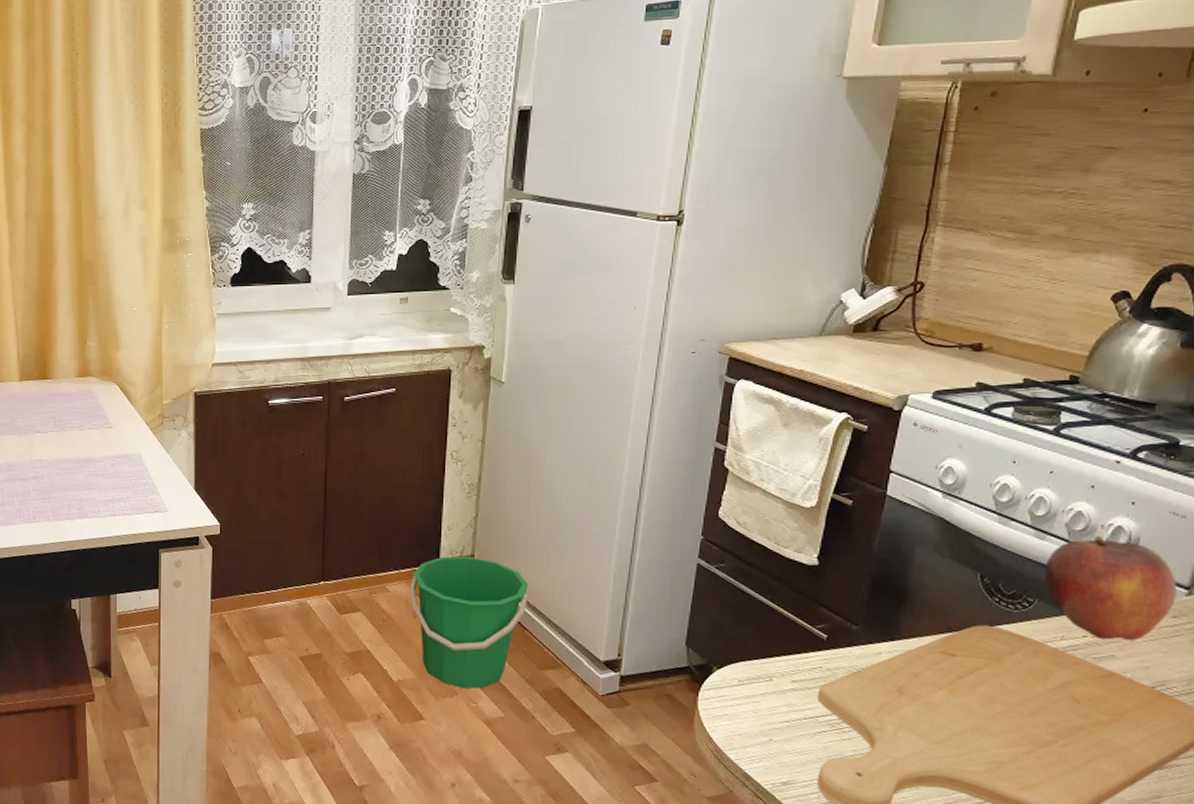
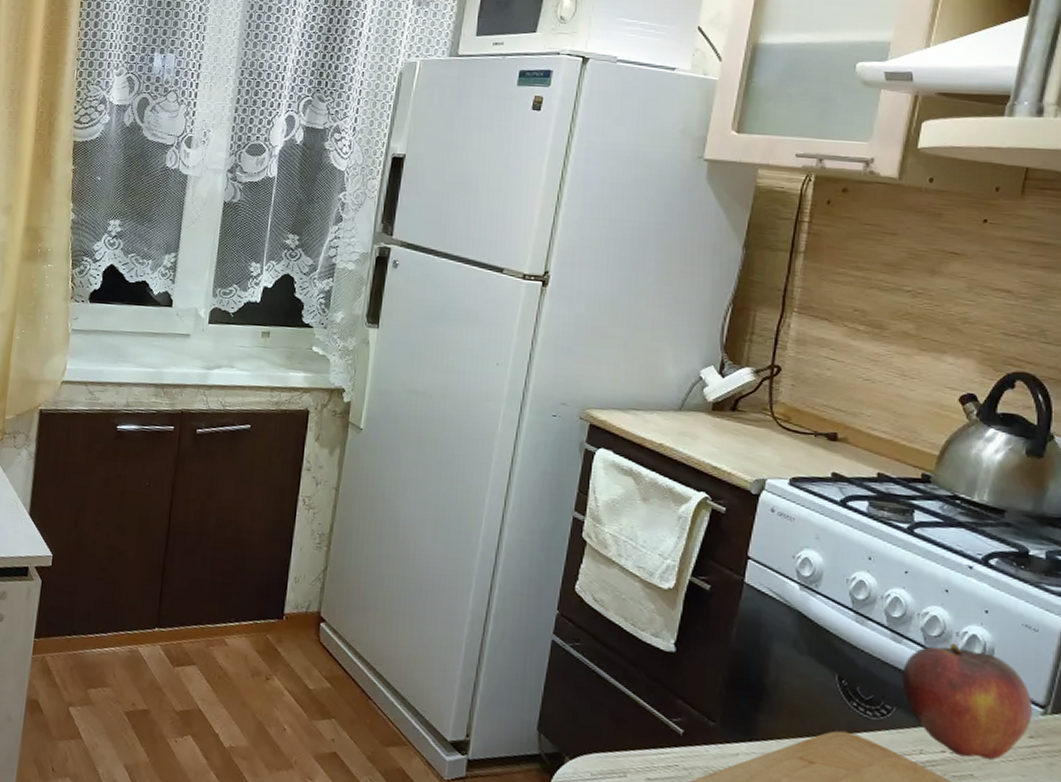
bucket: present [410,556,529,689] -> none [249,610,377,763]

